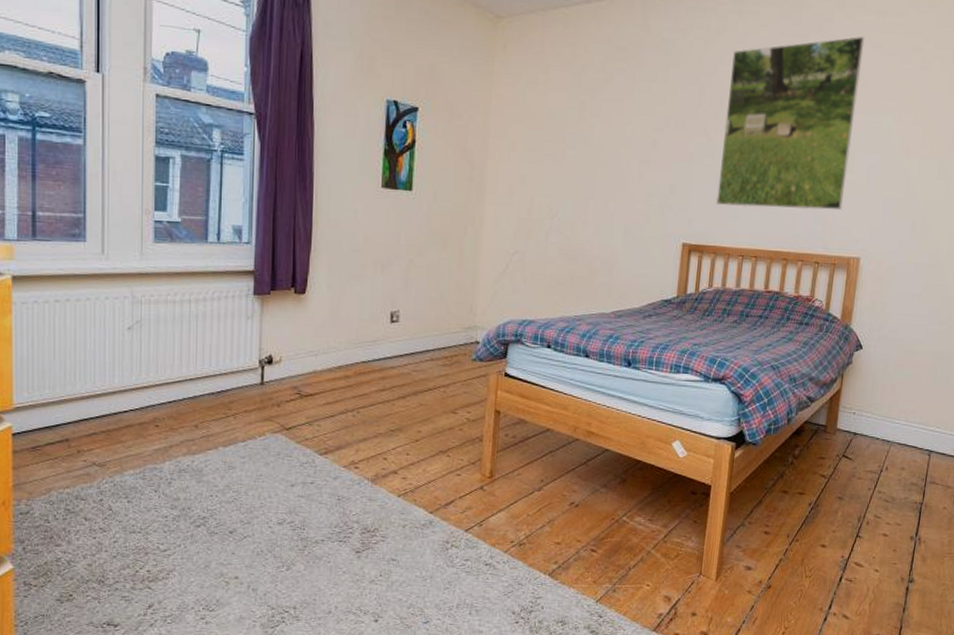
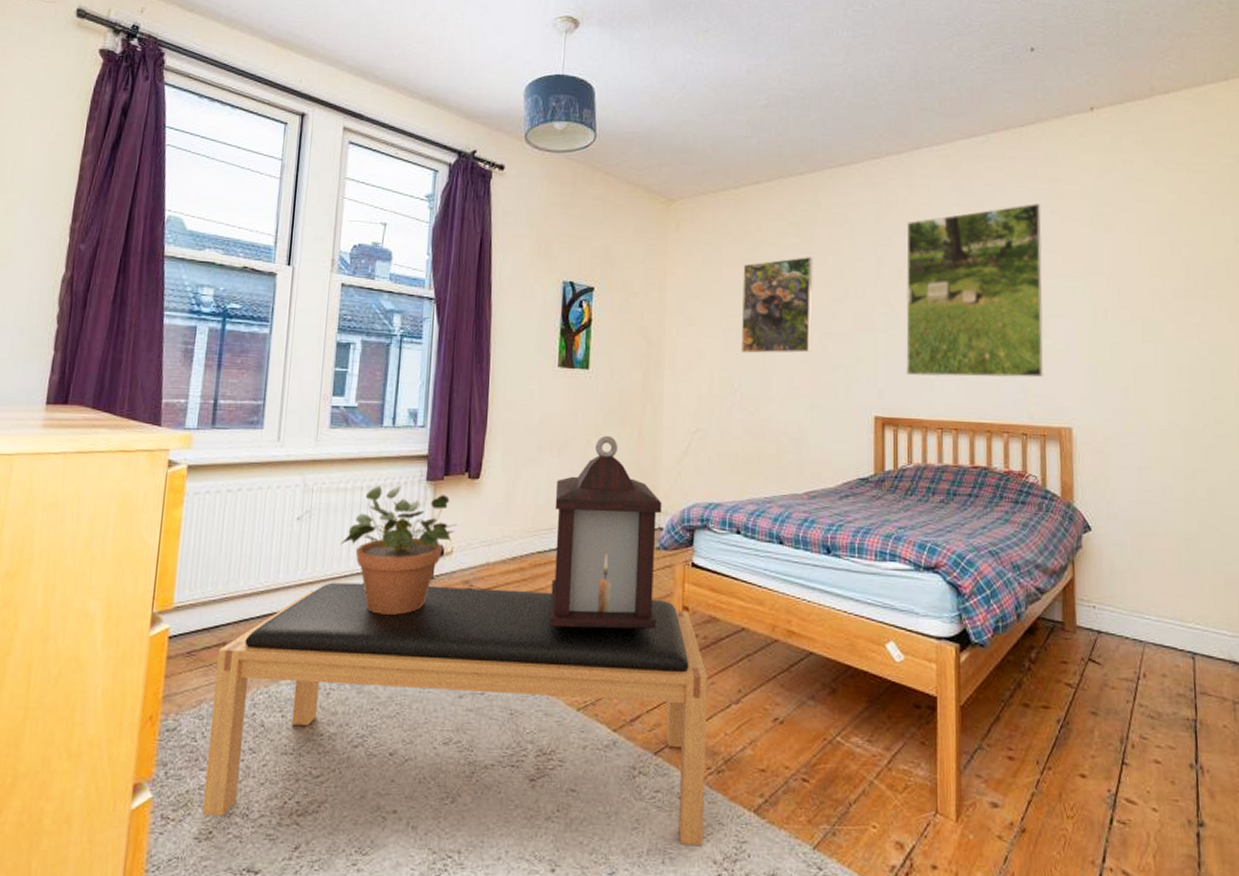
bench: none [61,387,515,600] -> present [202,582,708,845]
potted plant: none [172,298,285,416] -> present [340,485,457,615]
lantern: none [373,255,480,430] -> present [549,435,663,631]
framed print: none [561,83,638,181] -> present [740,257,813,354]

